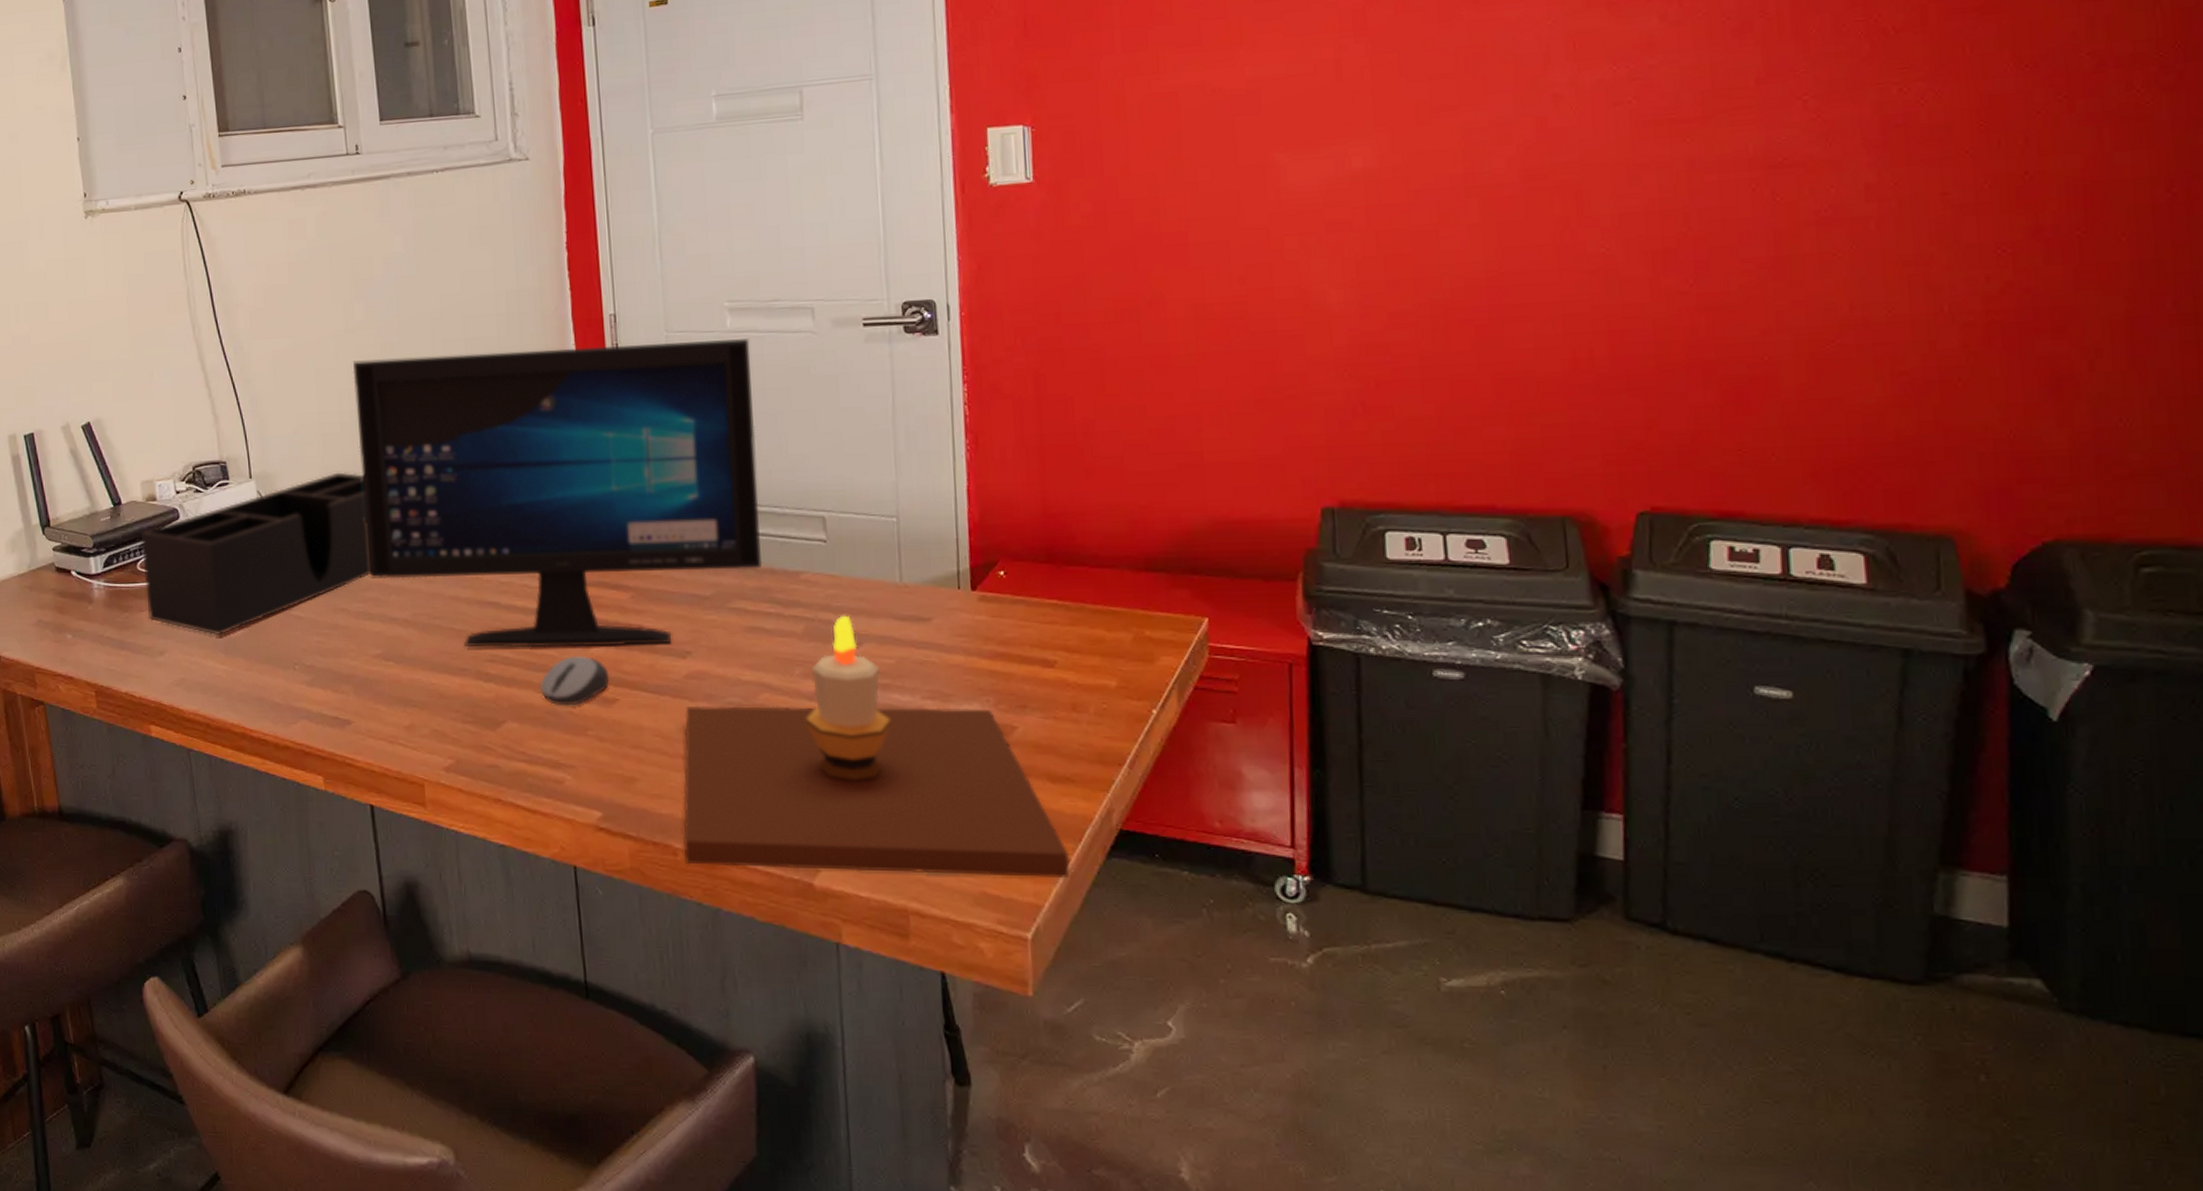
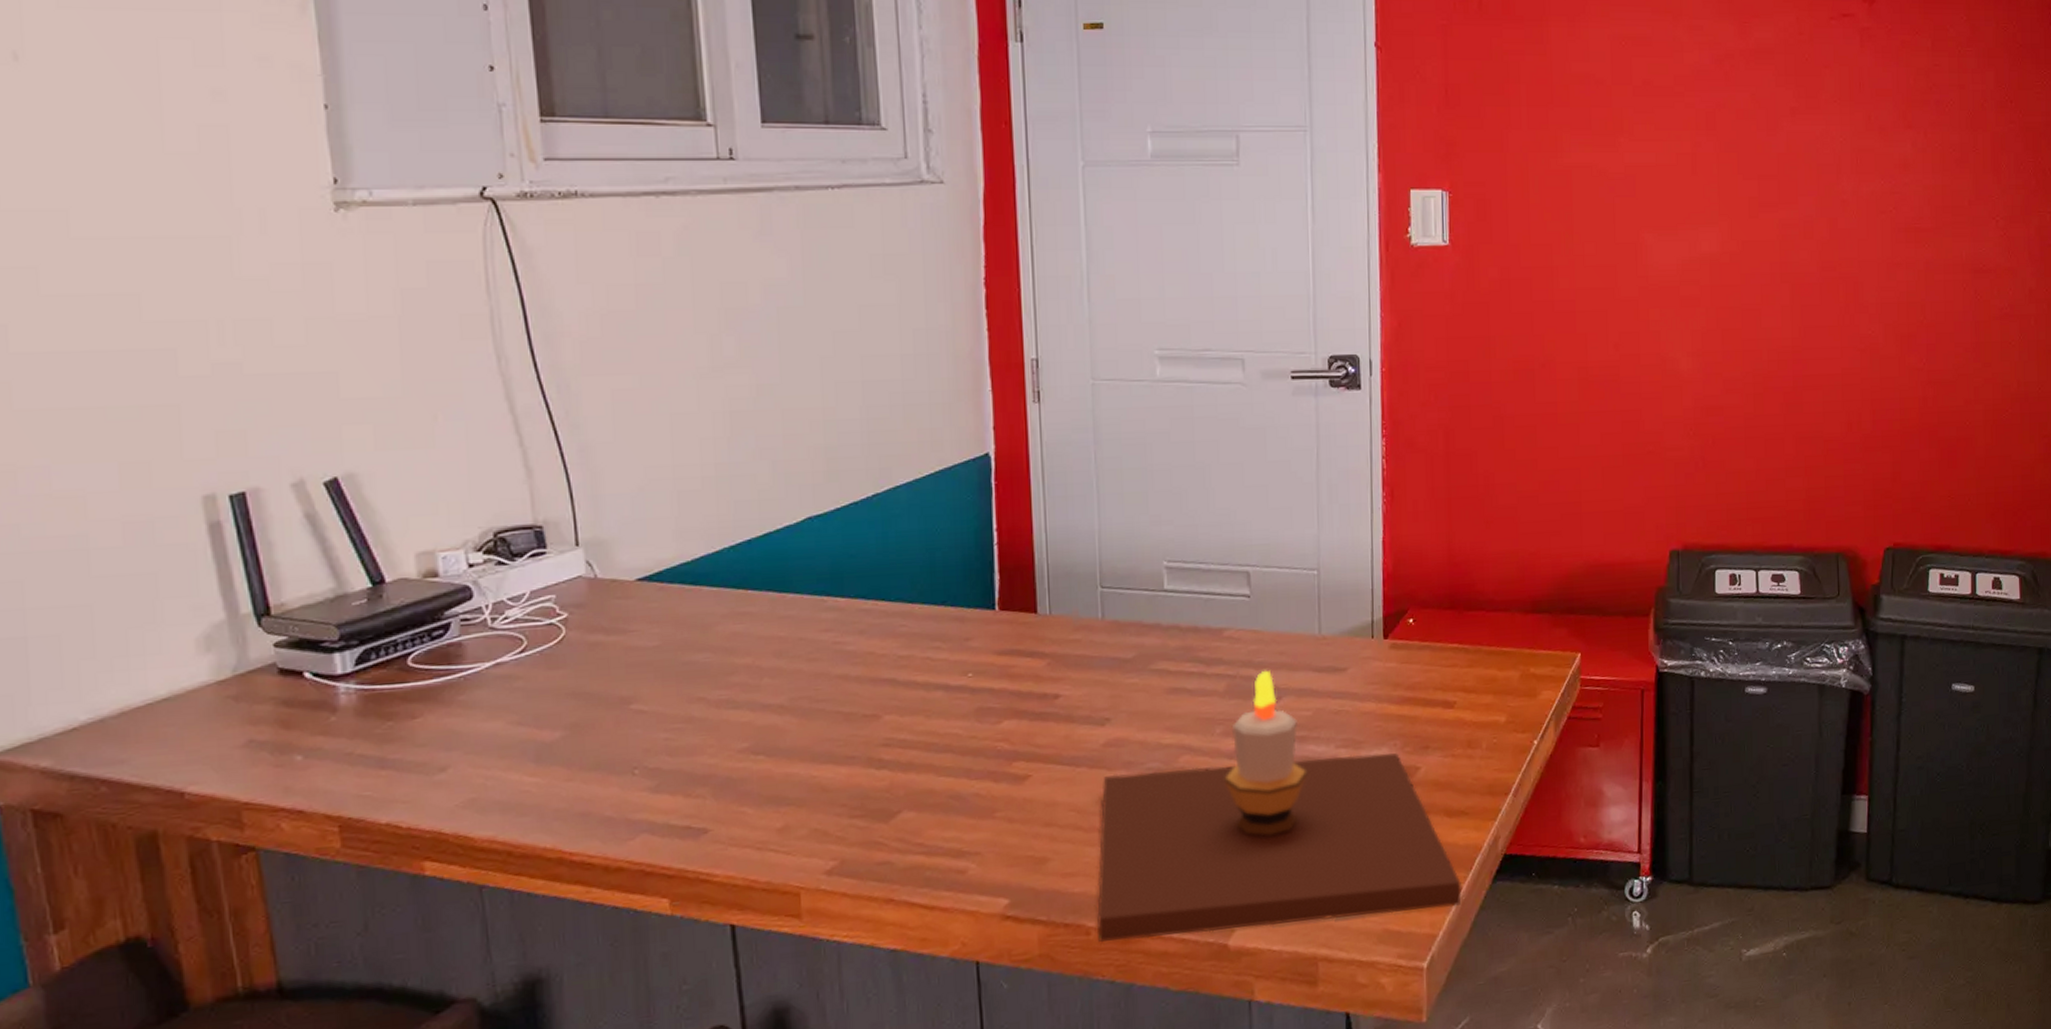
desk organizer: present [140,472,372,636] -> none [413,535,739,742]
computer monitor: present [353,339,763,648] -> none [719,389,1187,731]
computer mouse: present [539,655,610,706] -> none [941,731,1021,789]

